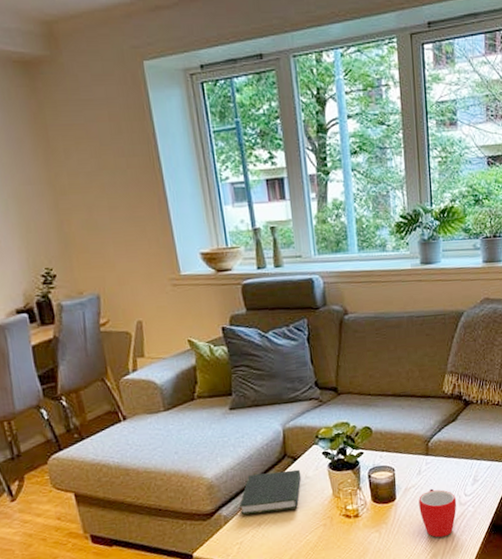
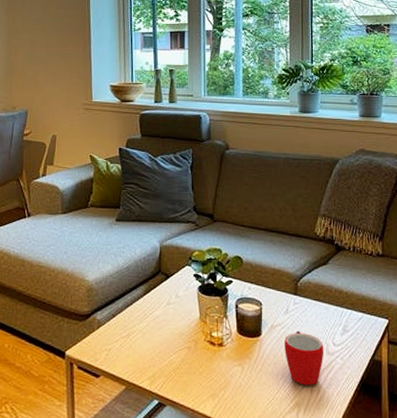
book: present [239,469,302,515] -> none [113,285,172,326]

